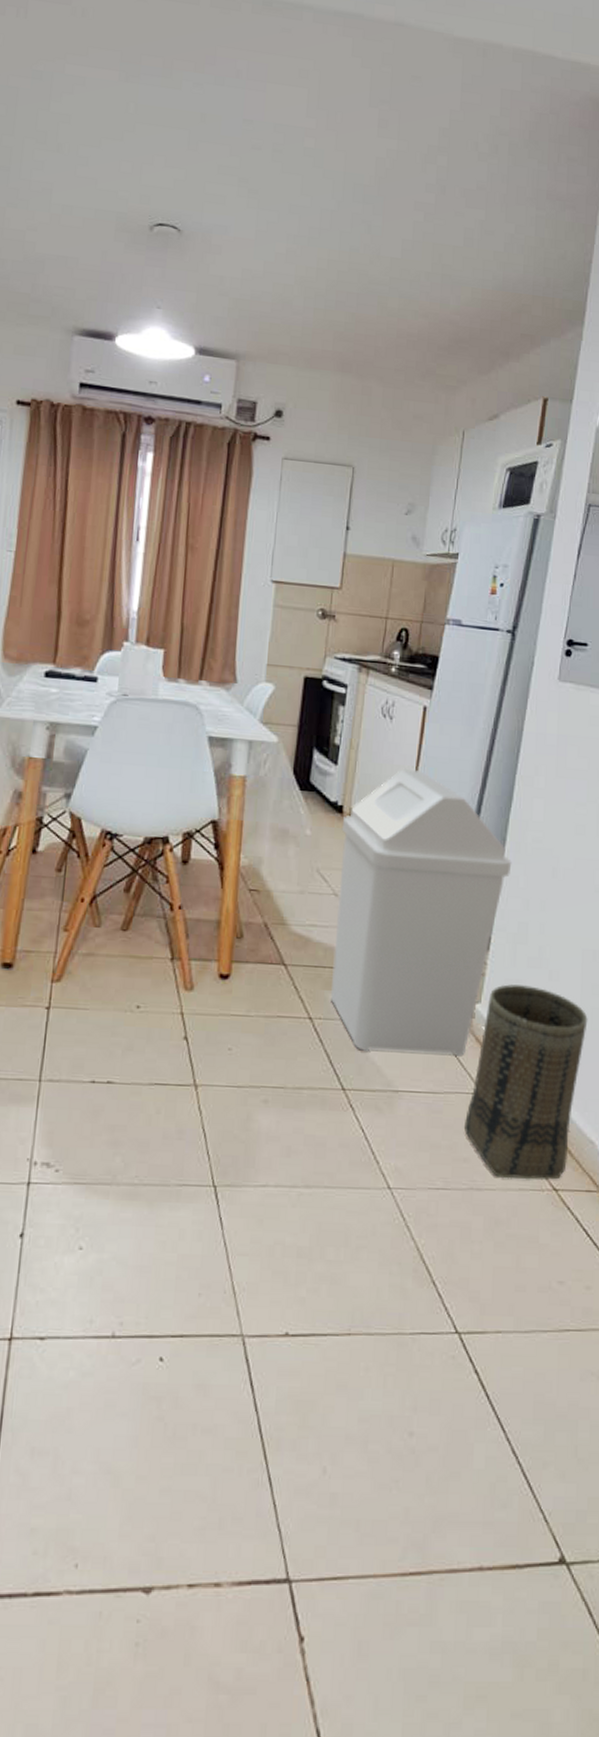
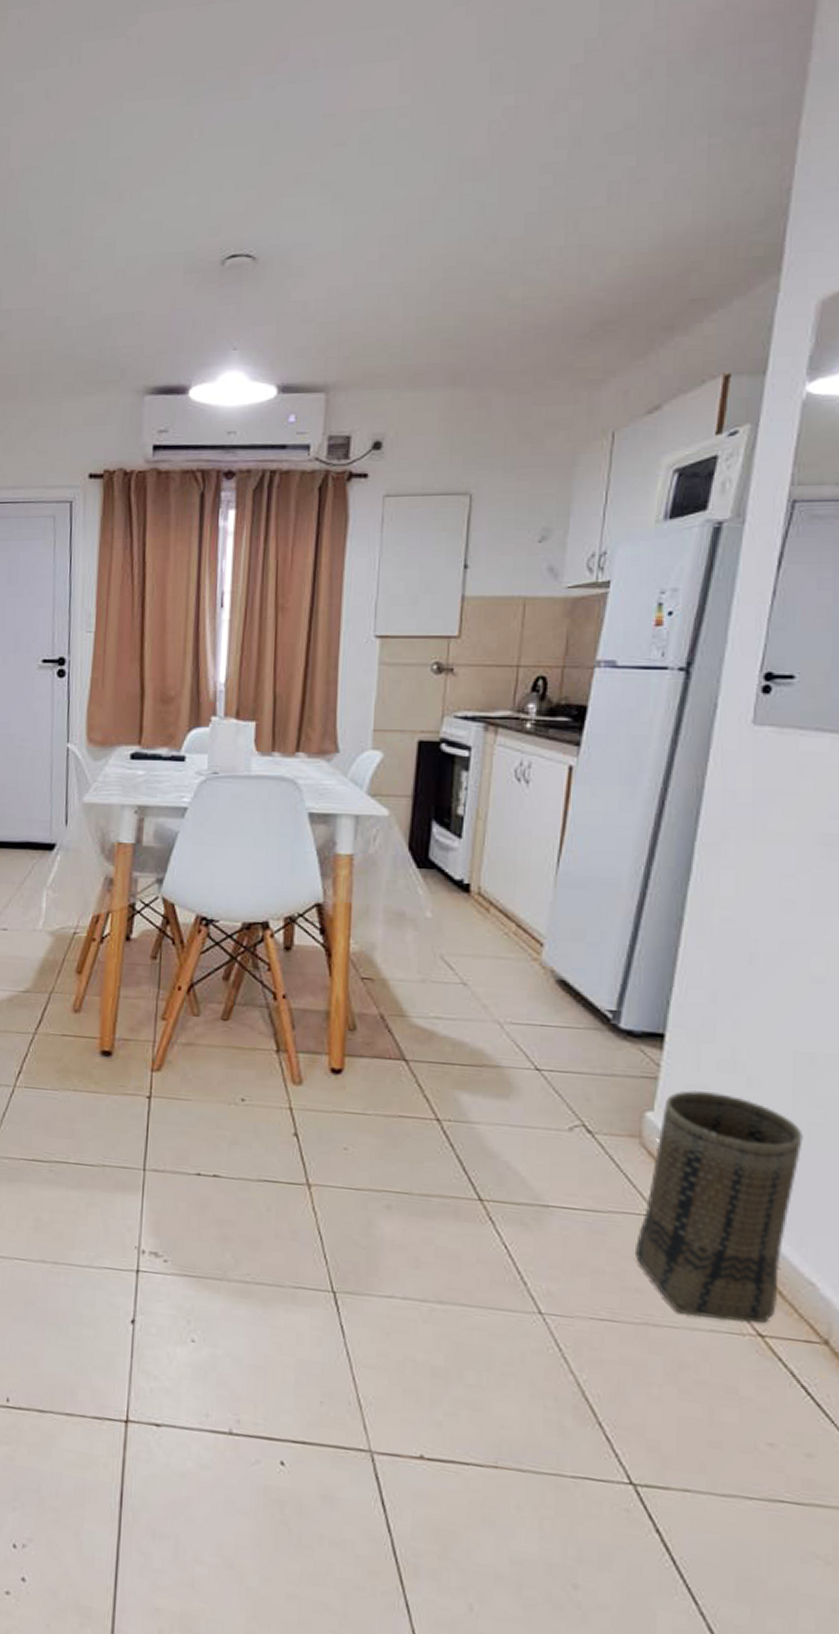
trash can: present [330,768,512,1056] -> none [461,839,692,1172]

